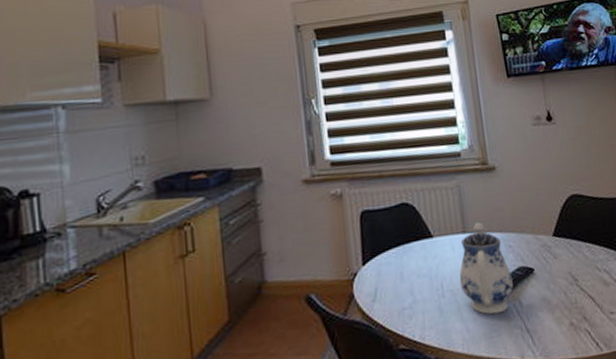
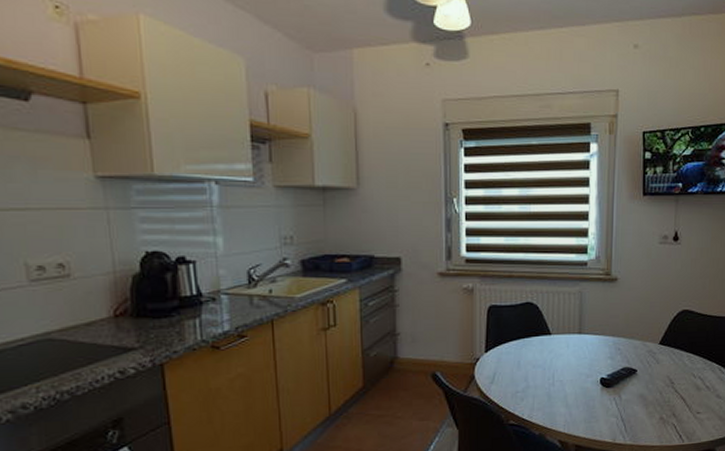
teapot: present [459,222,514,315] -> none [569,326,616,404]

